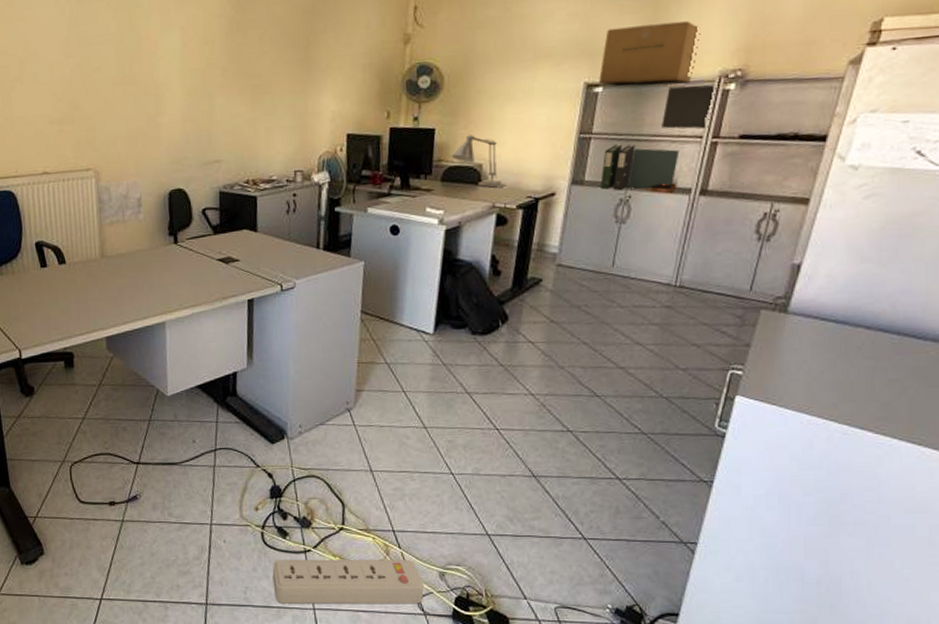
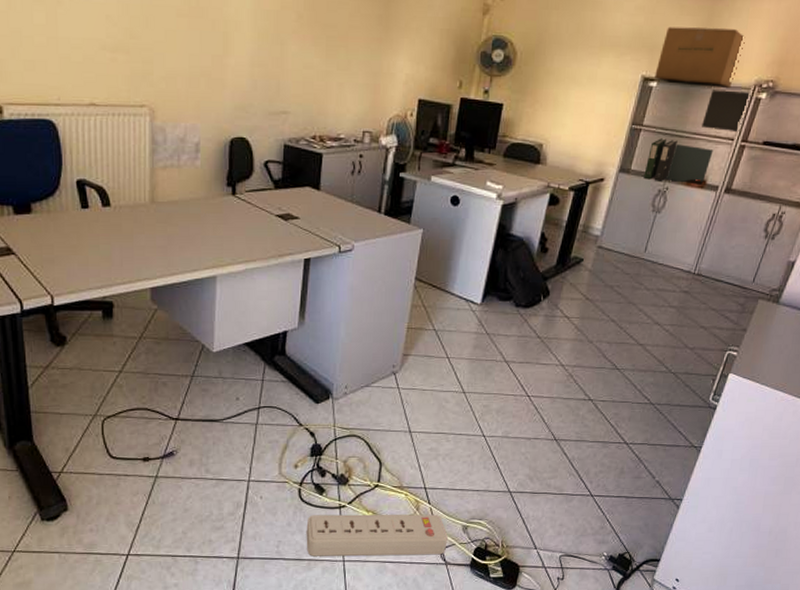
desk lamp: present [451,135,508,188] -> none [515,114,563,168]

